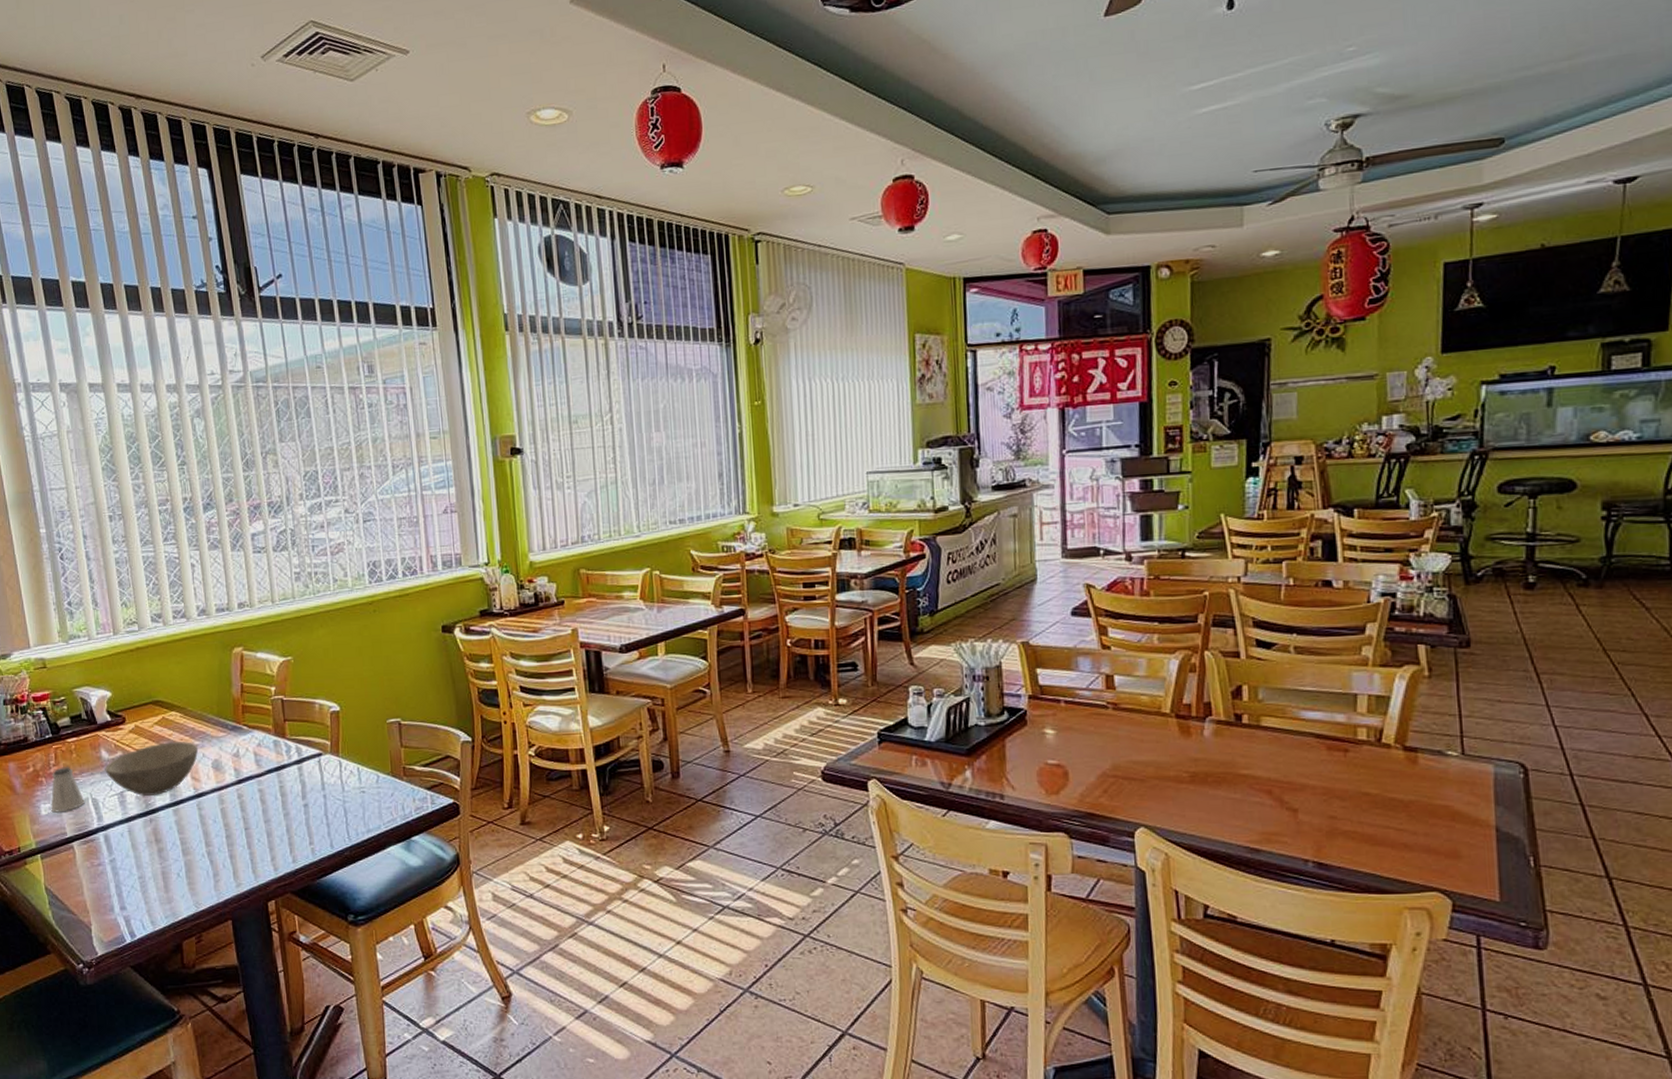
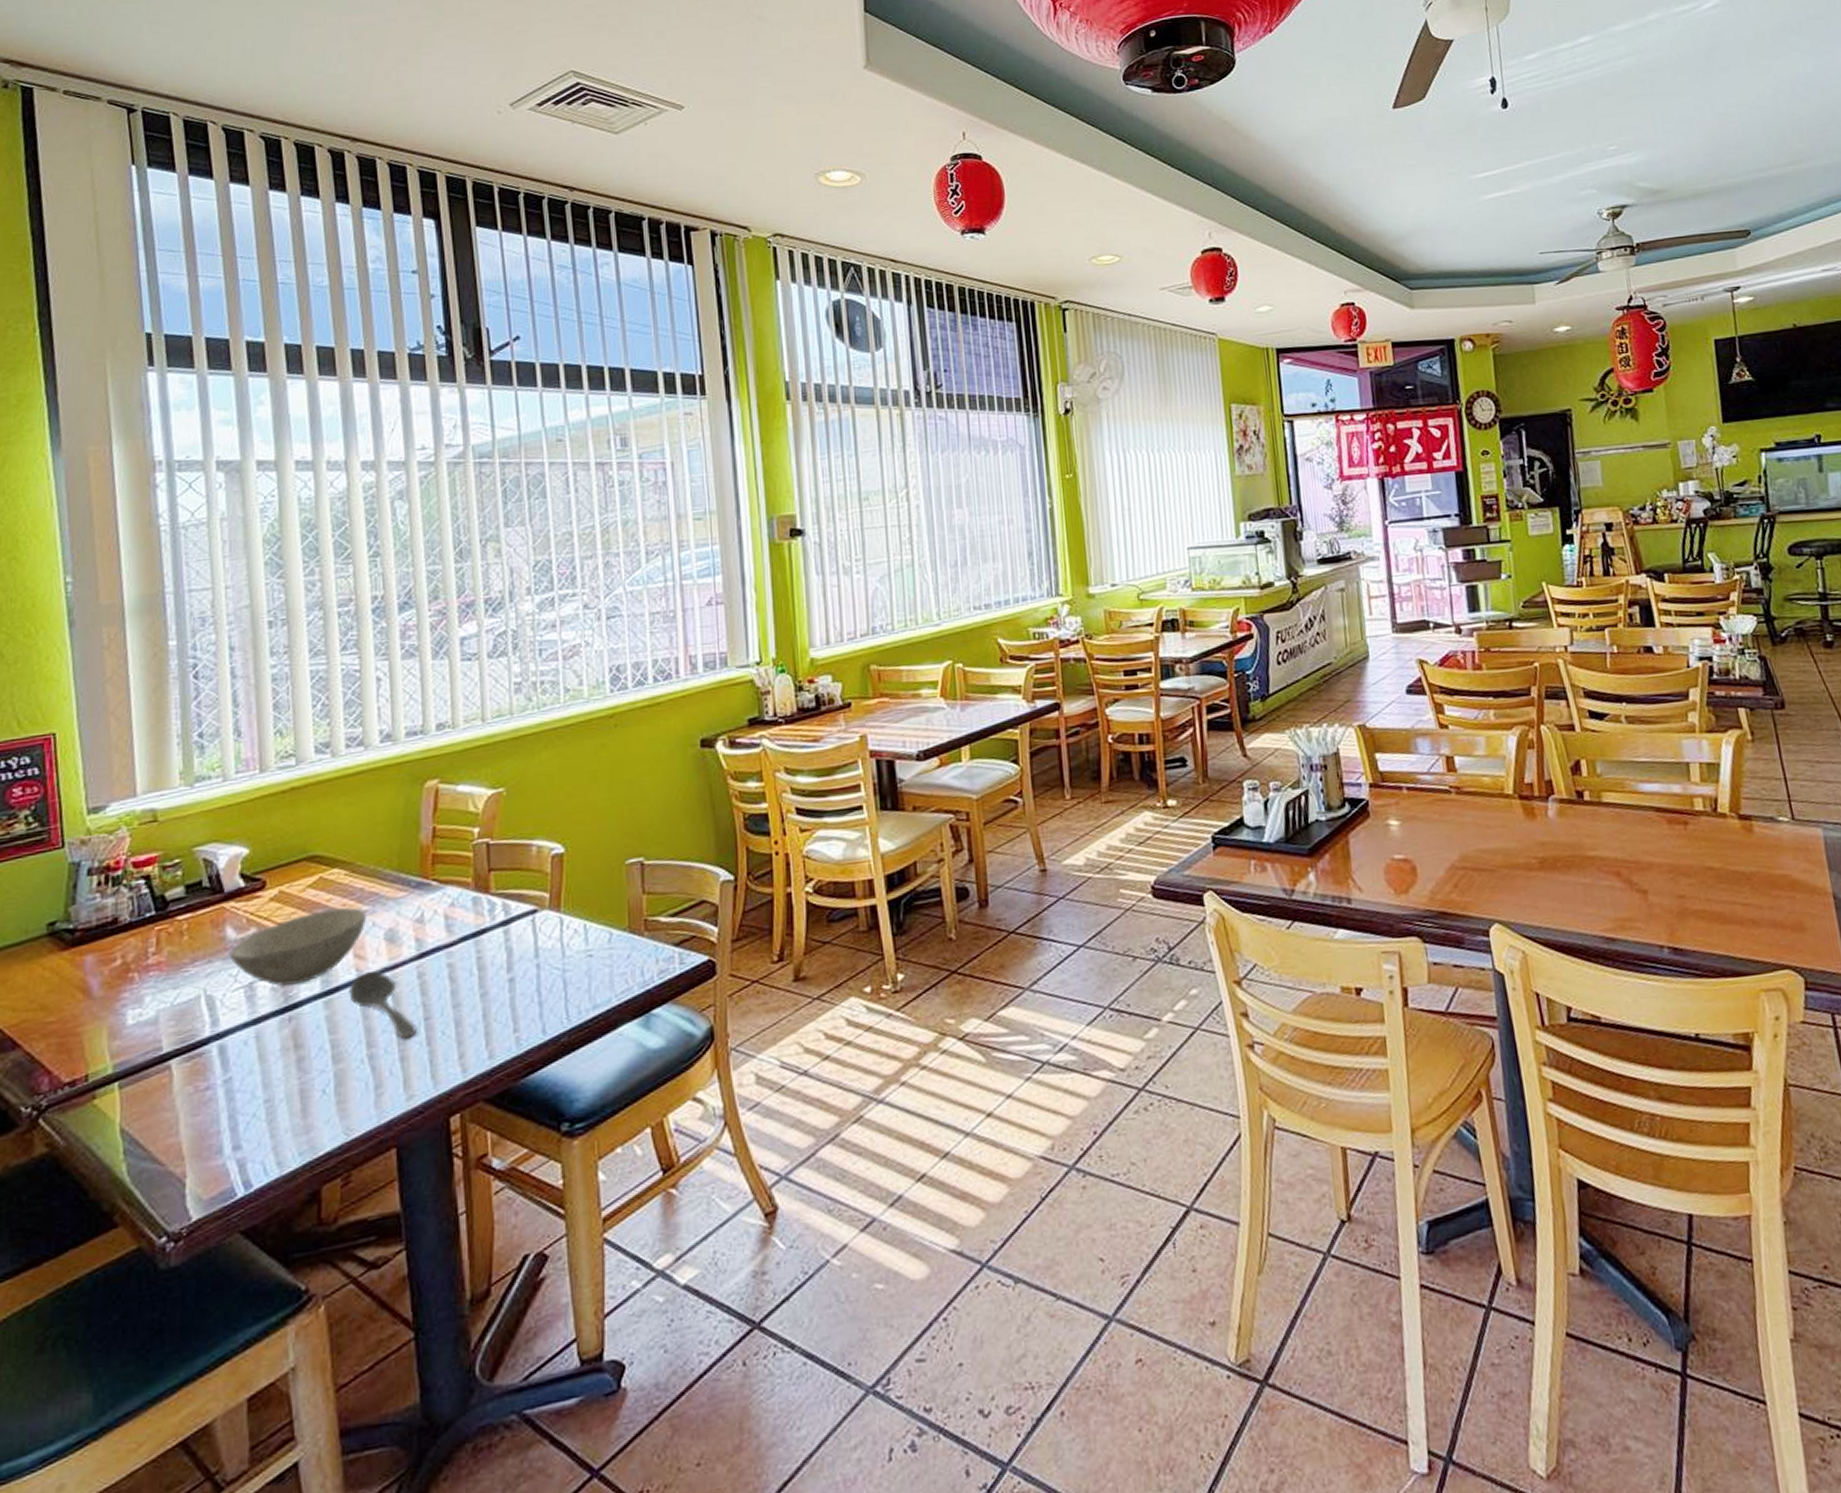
saltshaker: present [51,766,85,813] -> none [142,953,195,1021]
stirrer: none [190,790,240,842] -> present [349,971,417,1039]

